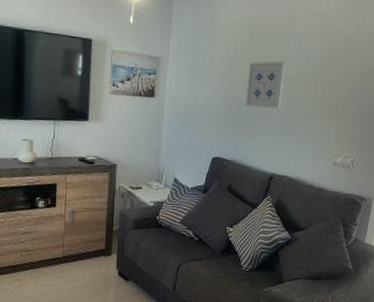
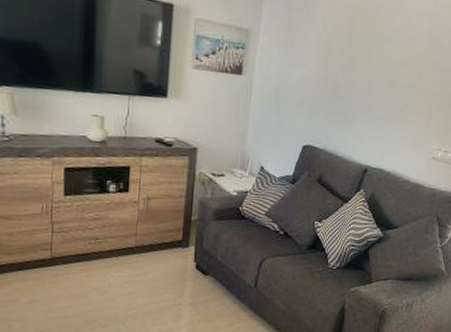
wall art: present [245,61,286,108] -> none [341,41,389,95]

